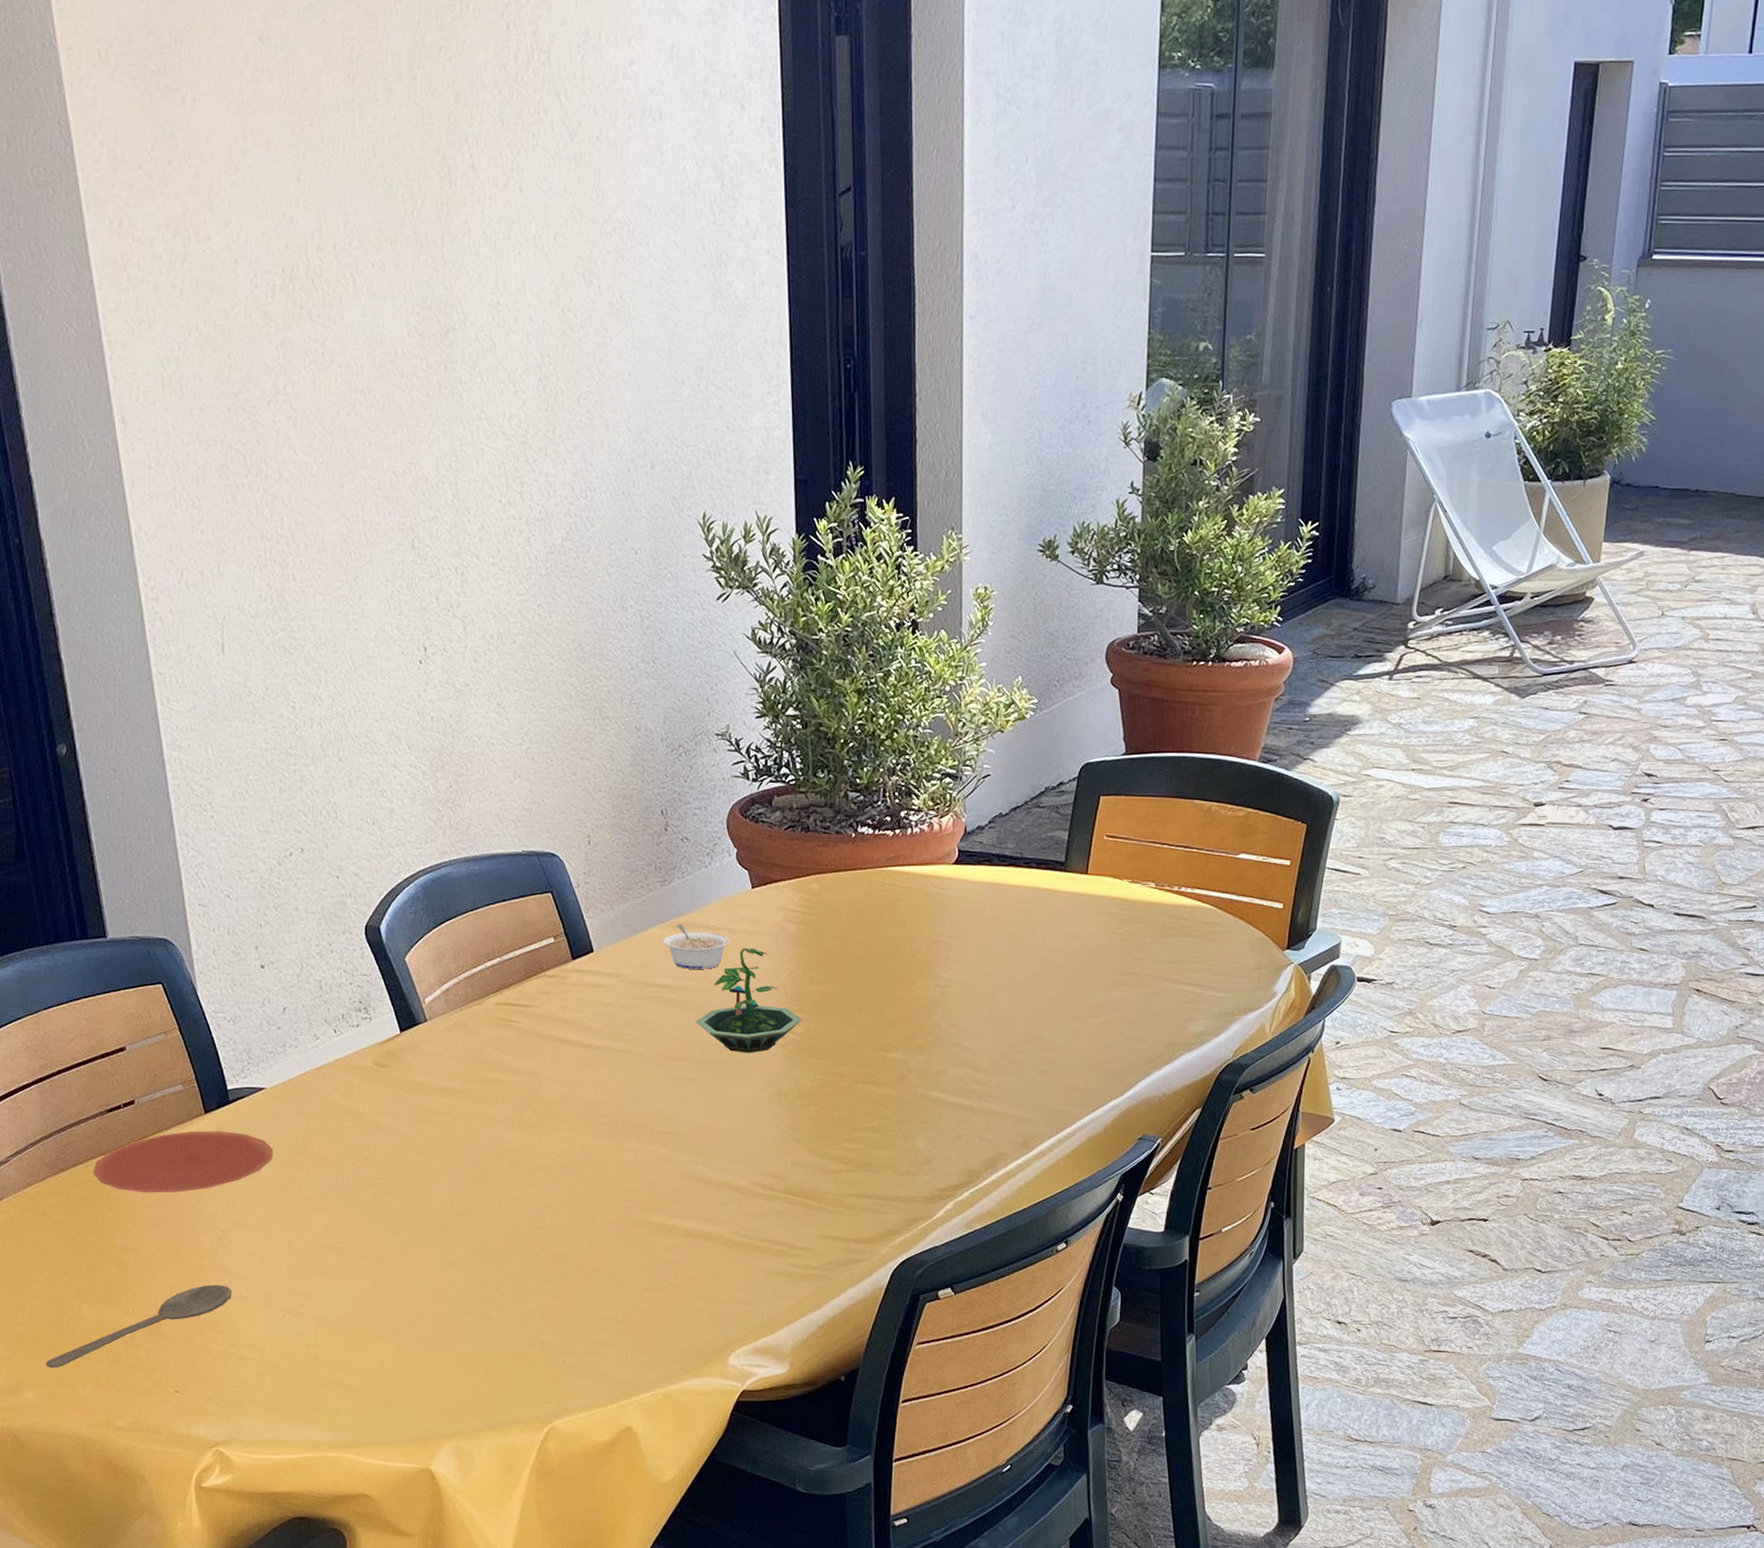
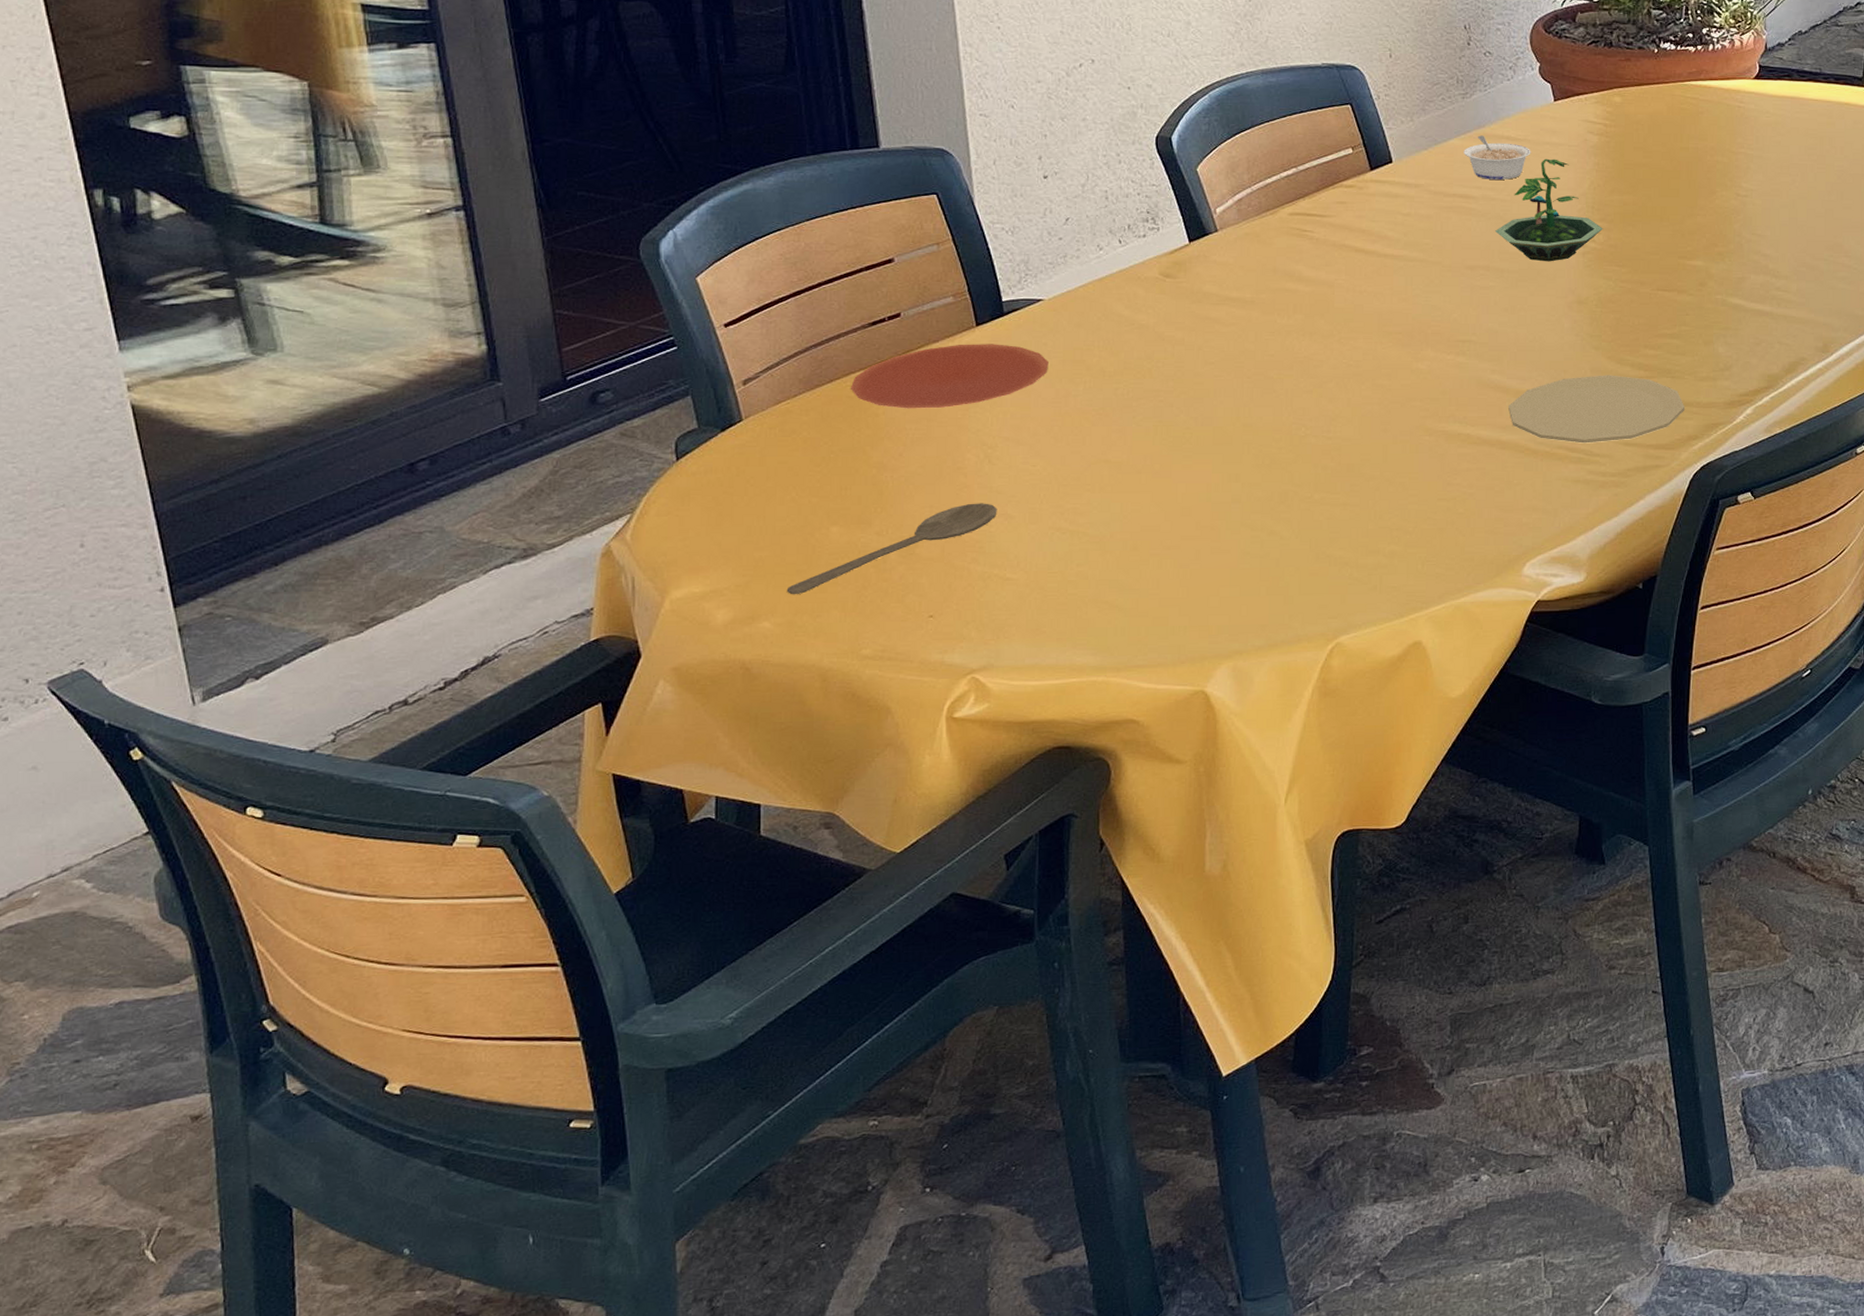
plate: none [711,1168,886,1237] -> present [1508,375,1685,444]

